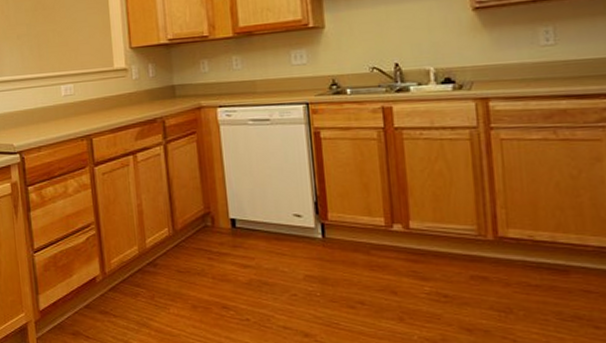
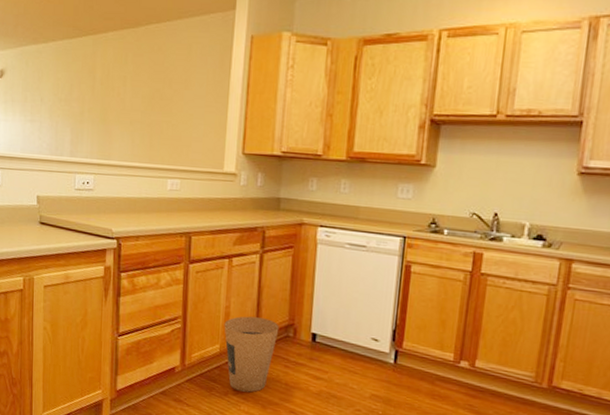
trash can: none [138,211,196,293] -> present [224,316,279,393]

